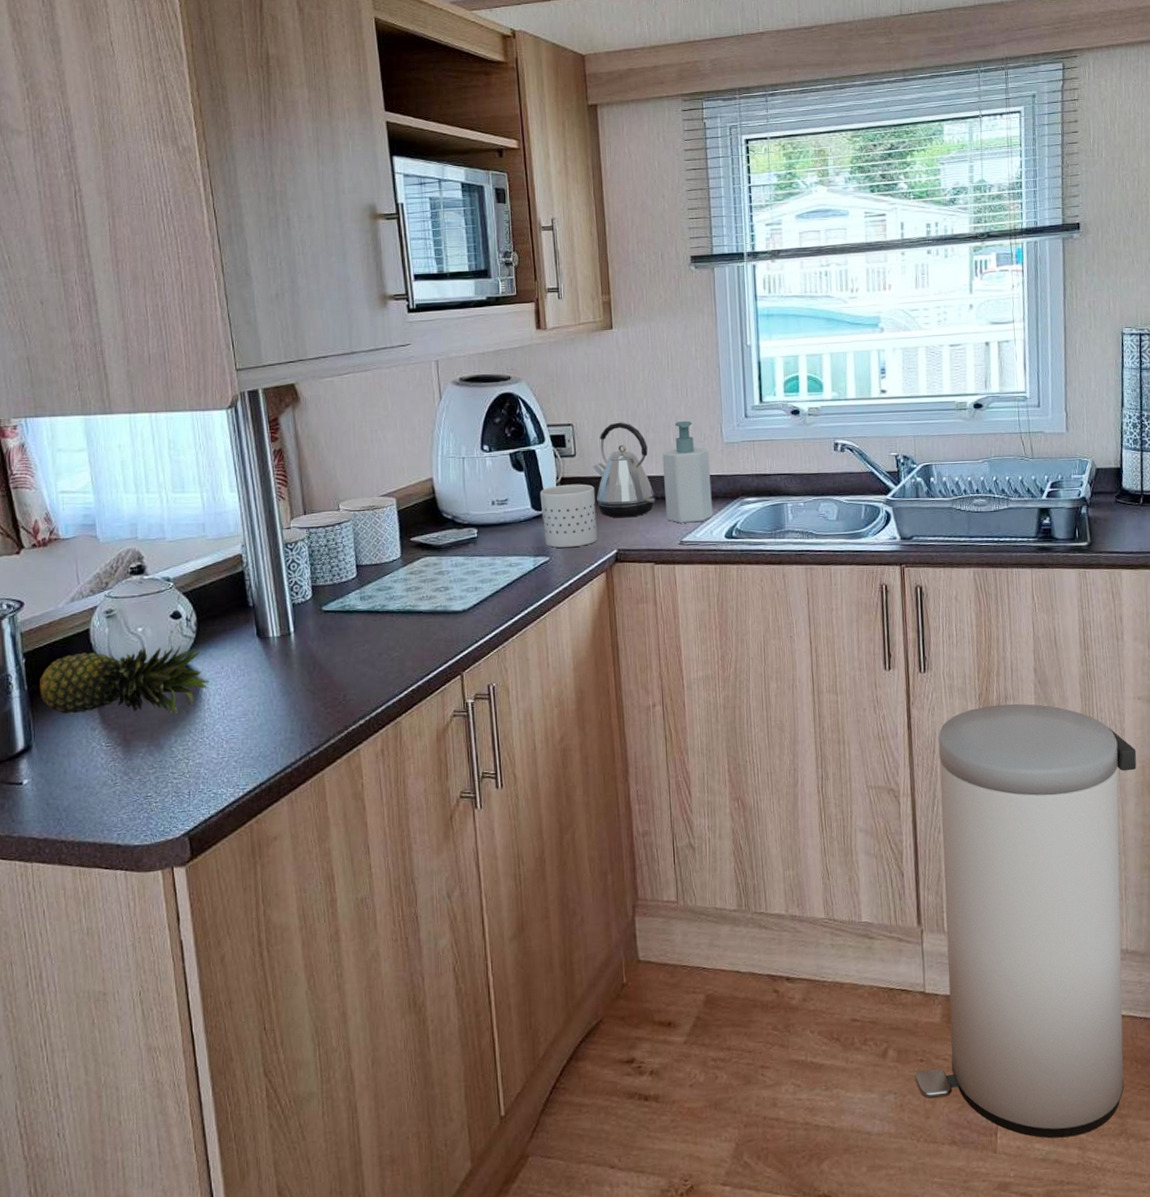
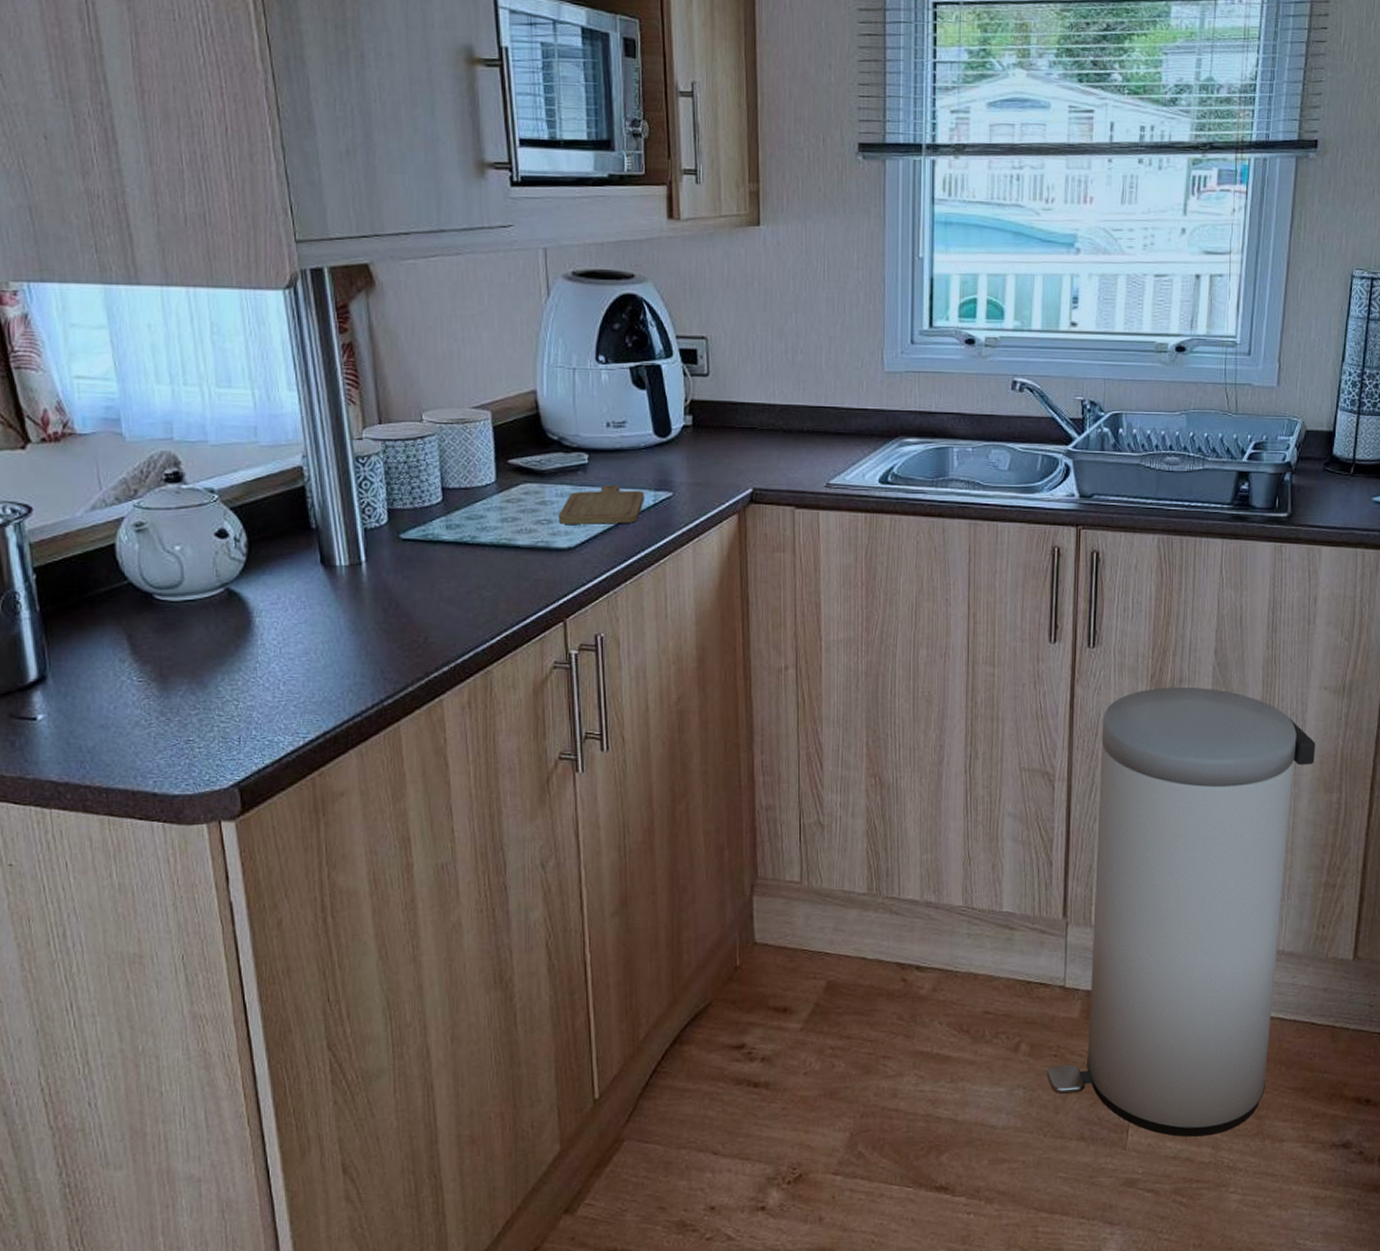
fruit: present [39,646,210,714] -> none [53,568,264,648]
chopping board: none [453,554,526,590] -> present [558,485,645,524]
mug: present [540,484,598,548] -> none [664,408,730,483]
kettle: present [593,422,656,518] -> none [729,339,801,452]
soap bottle: present [662,420,713,524] -> none [811,342,867,463]

